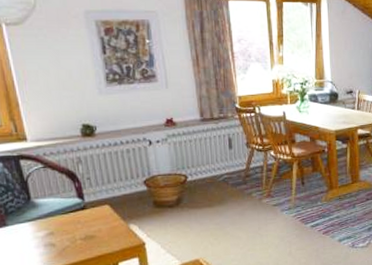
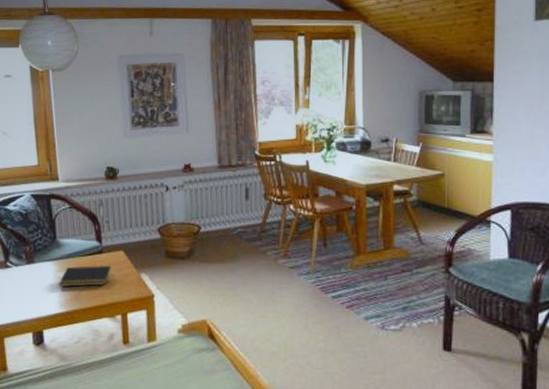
notepad: none [39,220,97,246] -> present [59,265,111,287]

